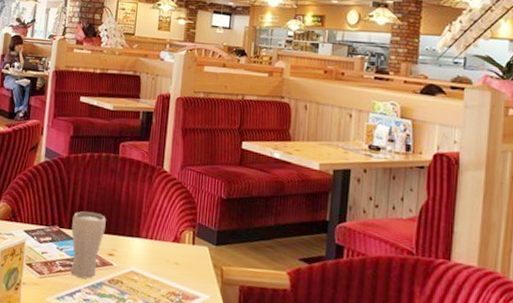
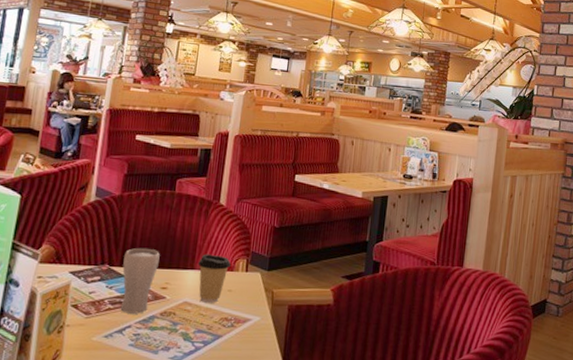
coffee cup: none [143,222,177,275] -> present [197,254,231,303]

